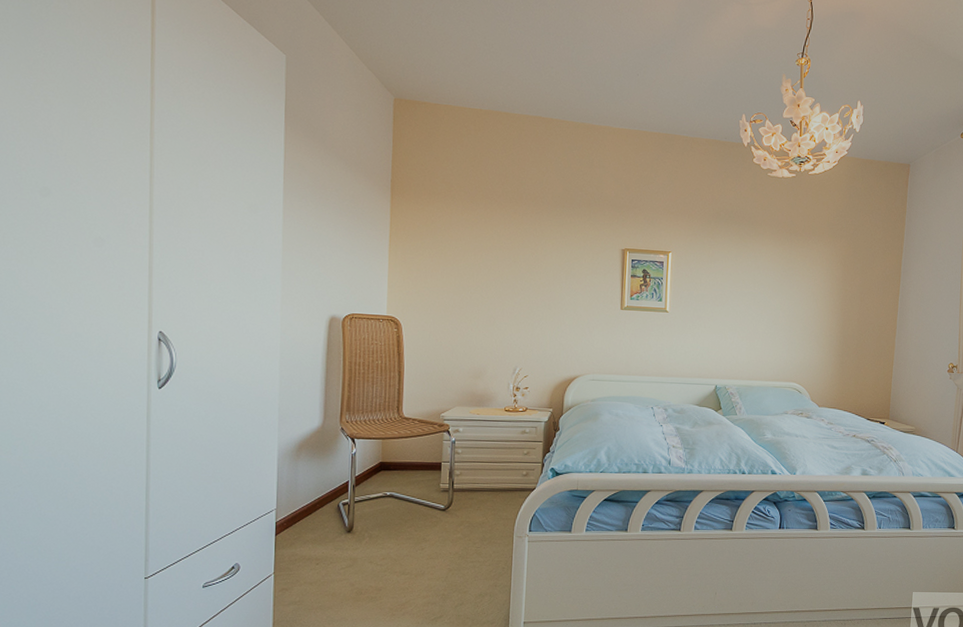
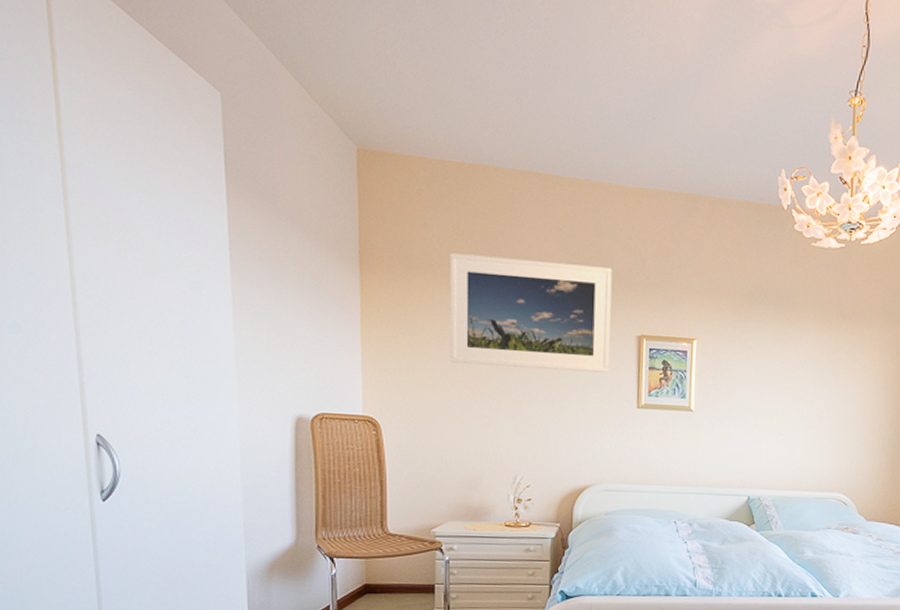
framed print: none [462,181,602,280] -> present [449,253,612,373]

